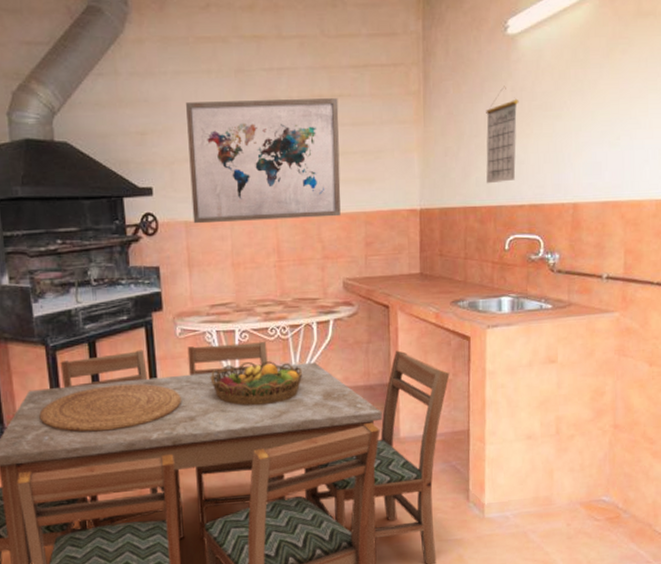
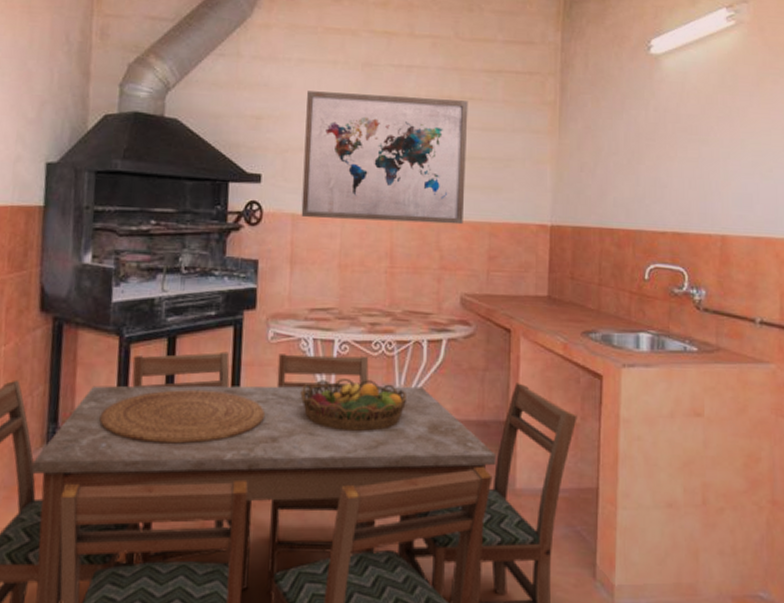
calendar: present [486,86,519,184] -> none [625,105,662,206]

